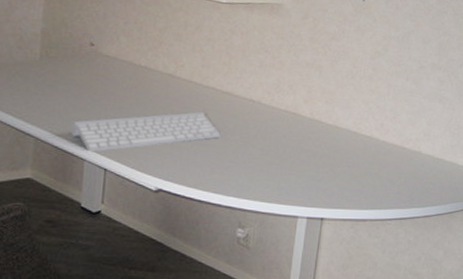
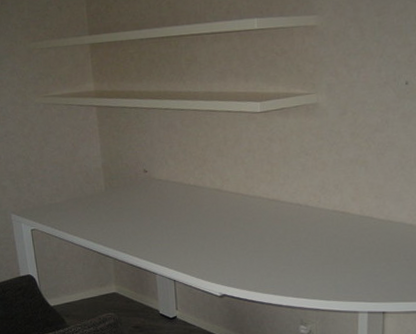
keyboard: present [70,111,222,152] -> none [140,220,274,267]

